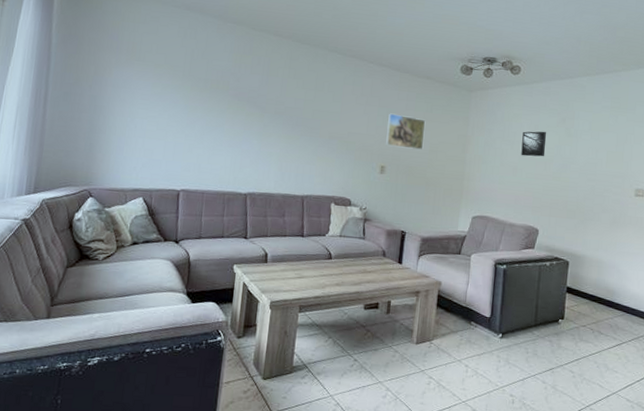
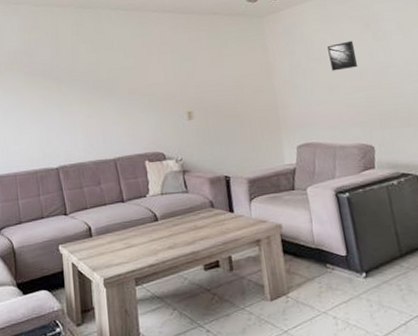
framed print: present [386,113,426,150] -> none [183,55,227,90]

